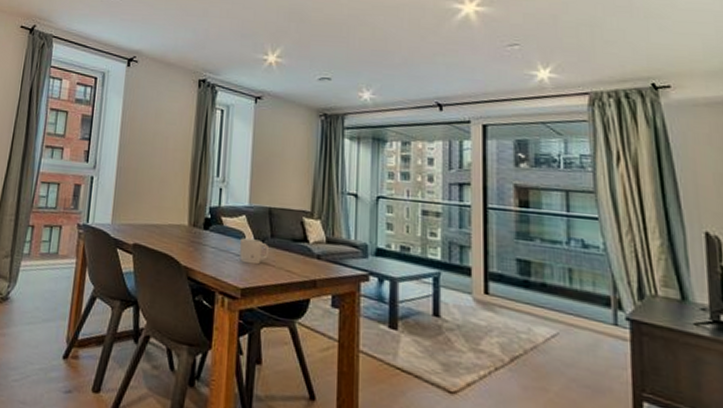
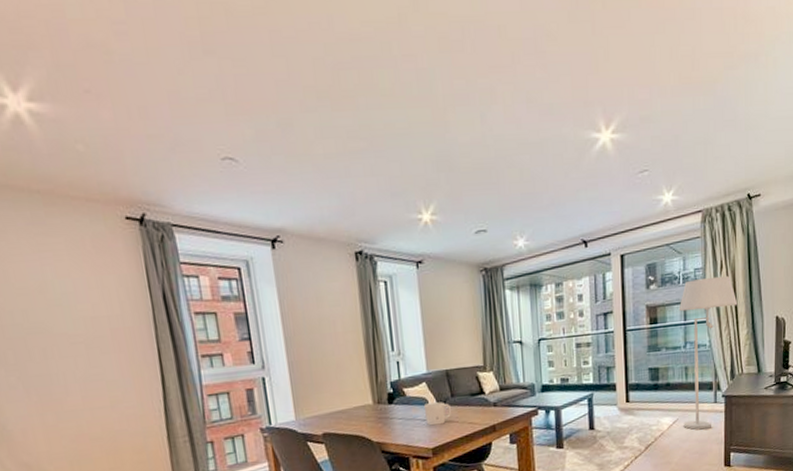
floor lamp: none [558,166,645,359] -> present [678,275,738,430]

